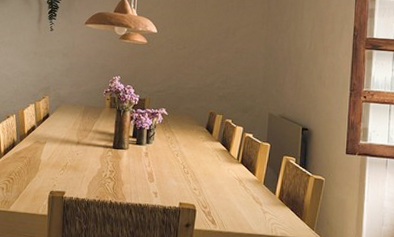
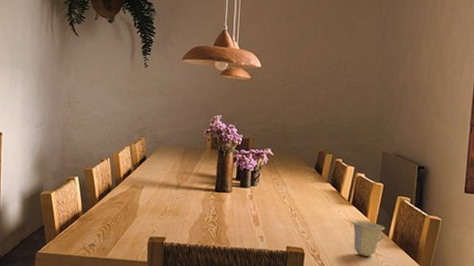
cup: none [240,178,272,214] -> present [351,219,385,257]

